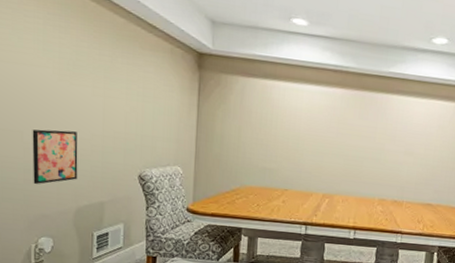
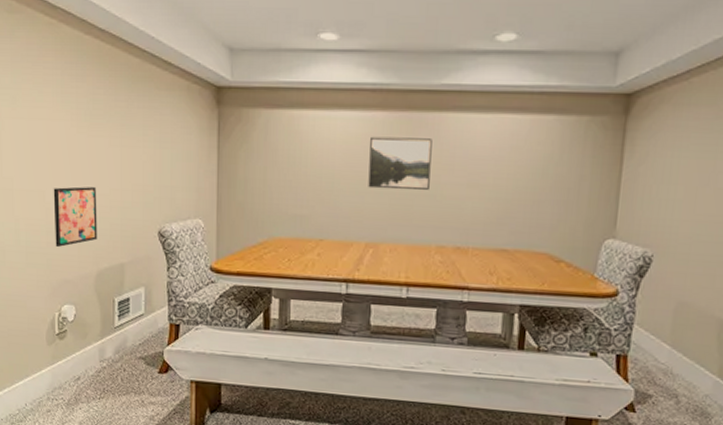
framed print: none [327,108,380,155] -> present [368,136,432,190]

